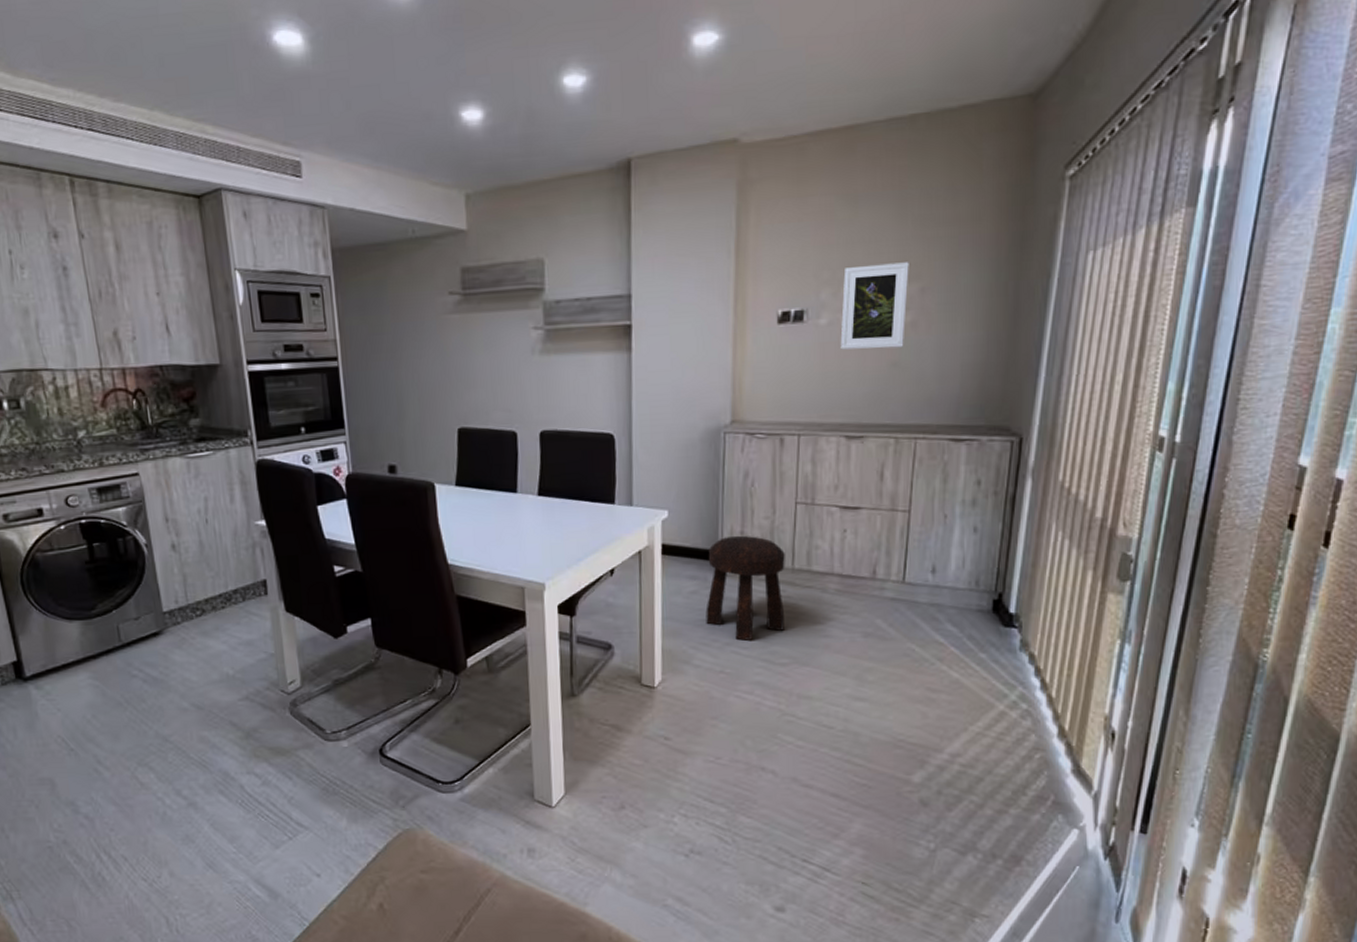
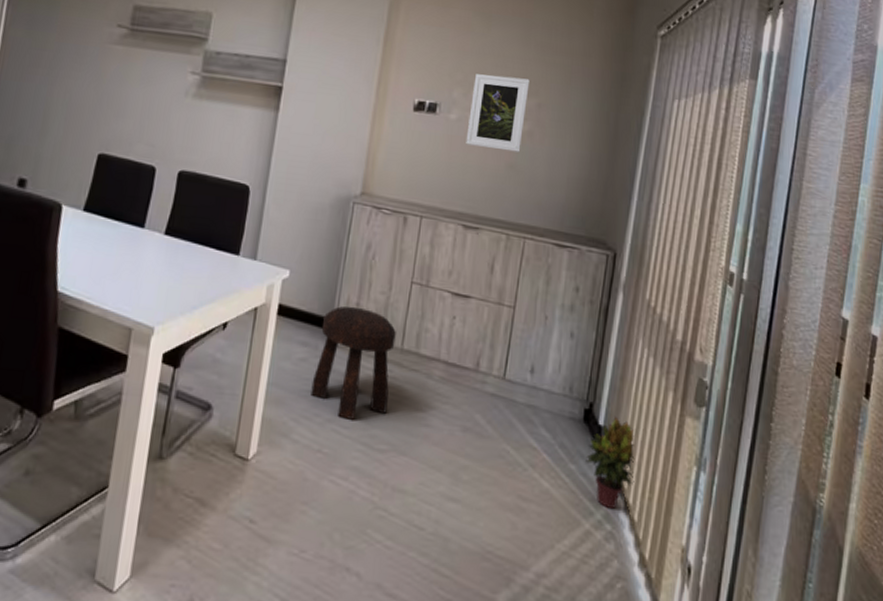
potted plant: none [997,602,1051,689] -> present [586,416,635,509]

